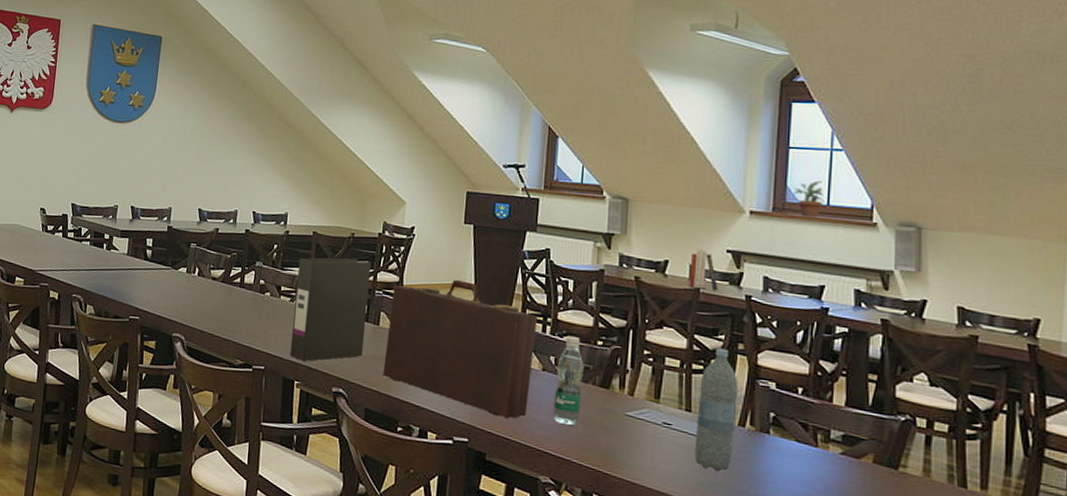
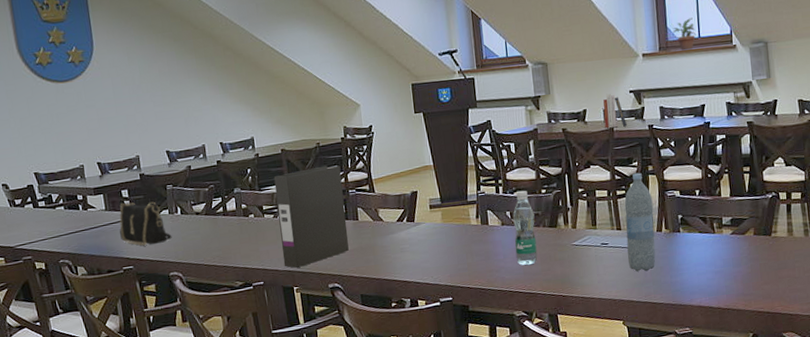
handbag: none [134,251,184,301] -> present [119,201,172,246]
briefcase: present [383,279,537,418] -> none [364,164,495,273]

